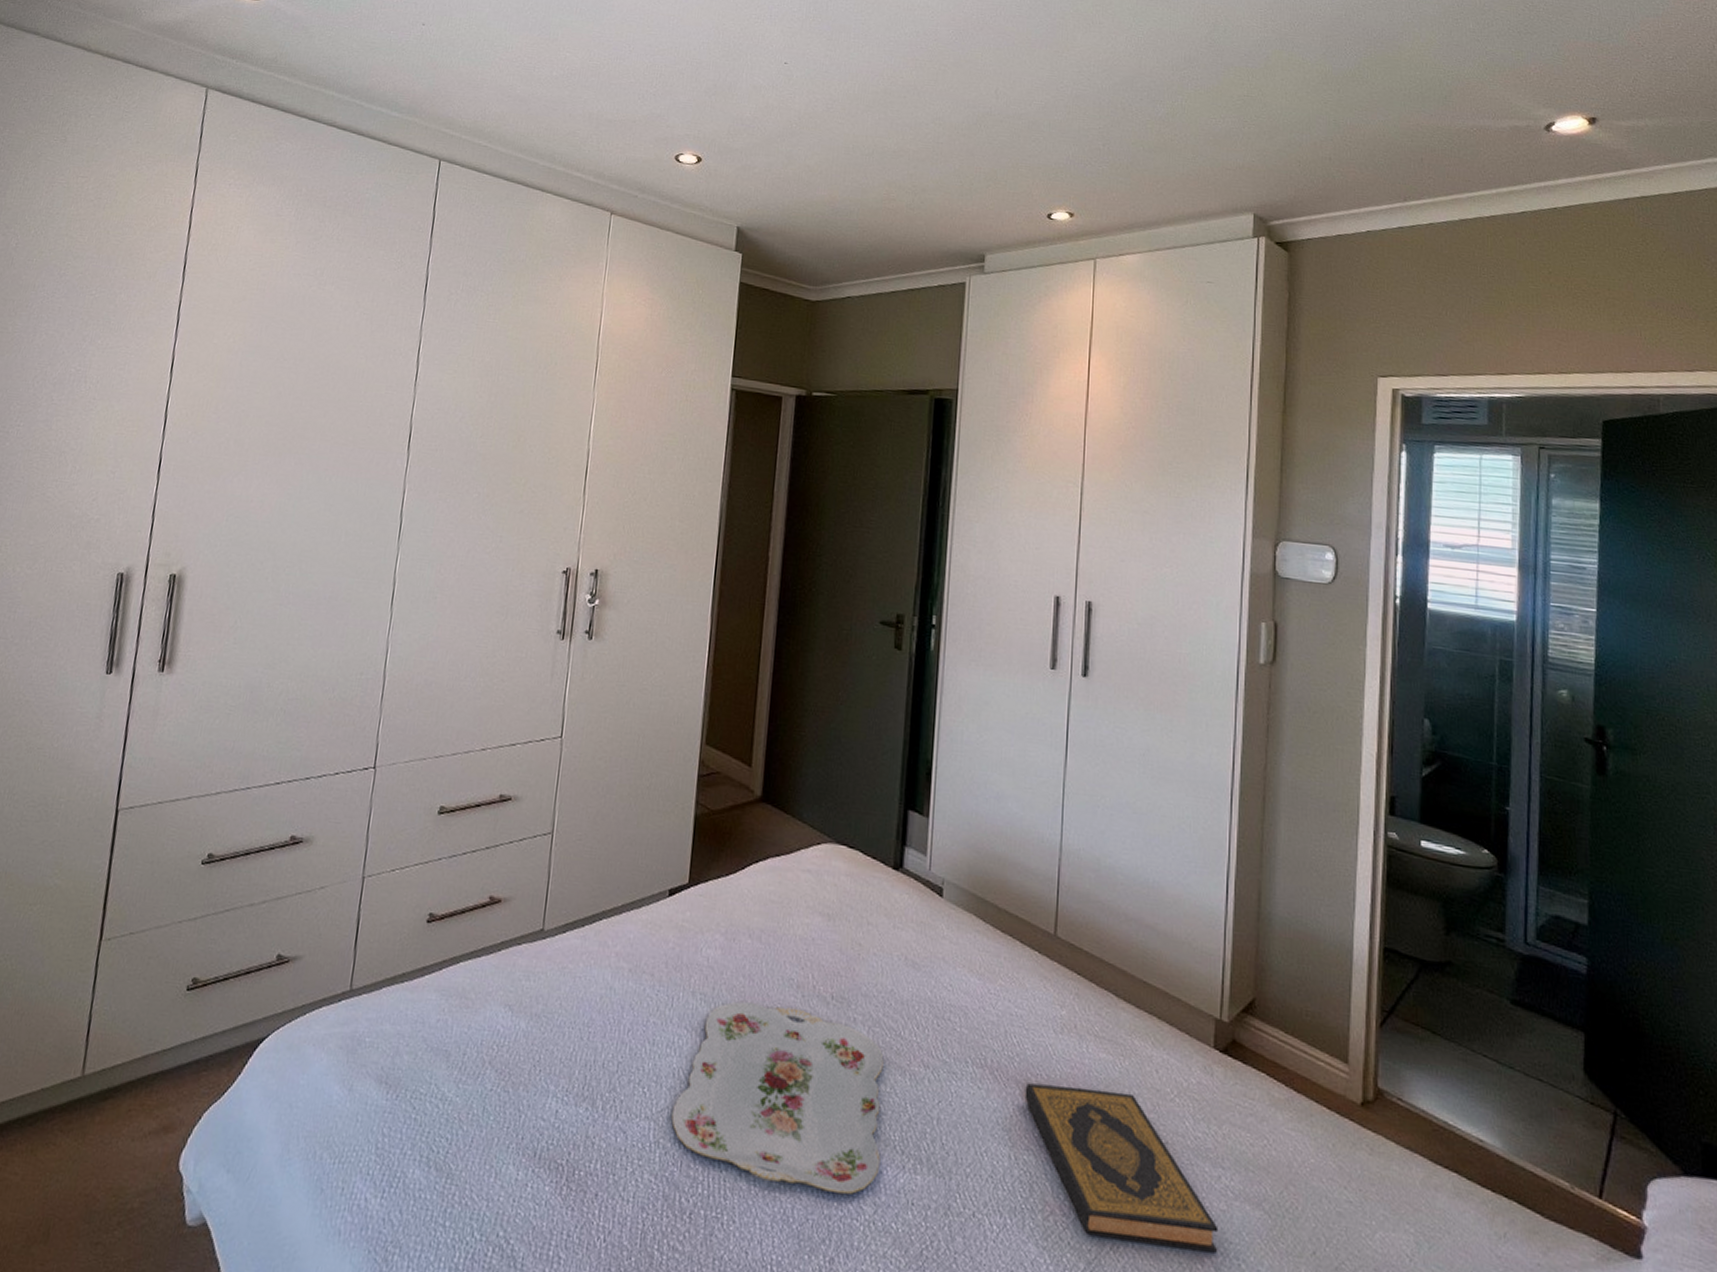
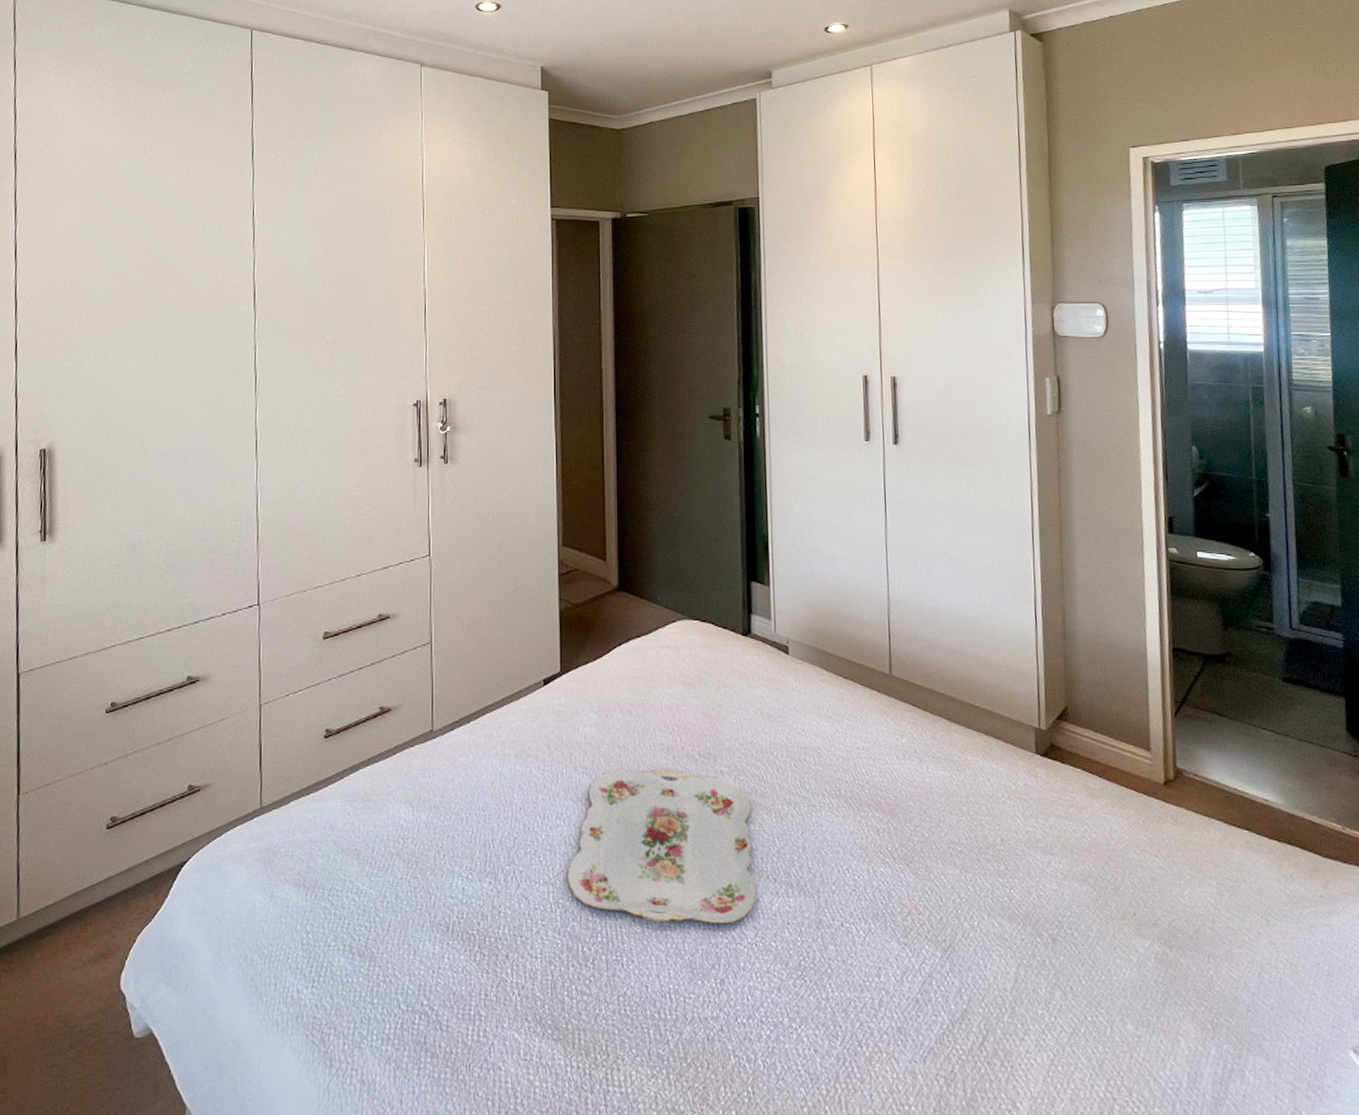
hardback book: present [1024,1083,1219,1253] -> none [876,802,1053,928]

